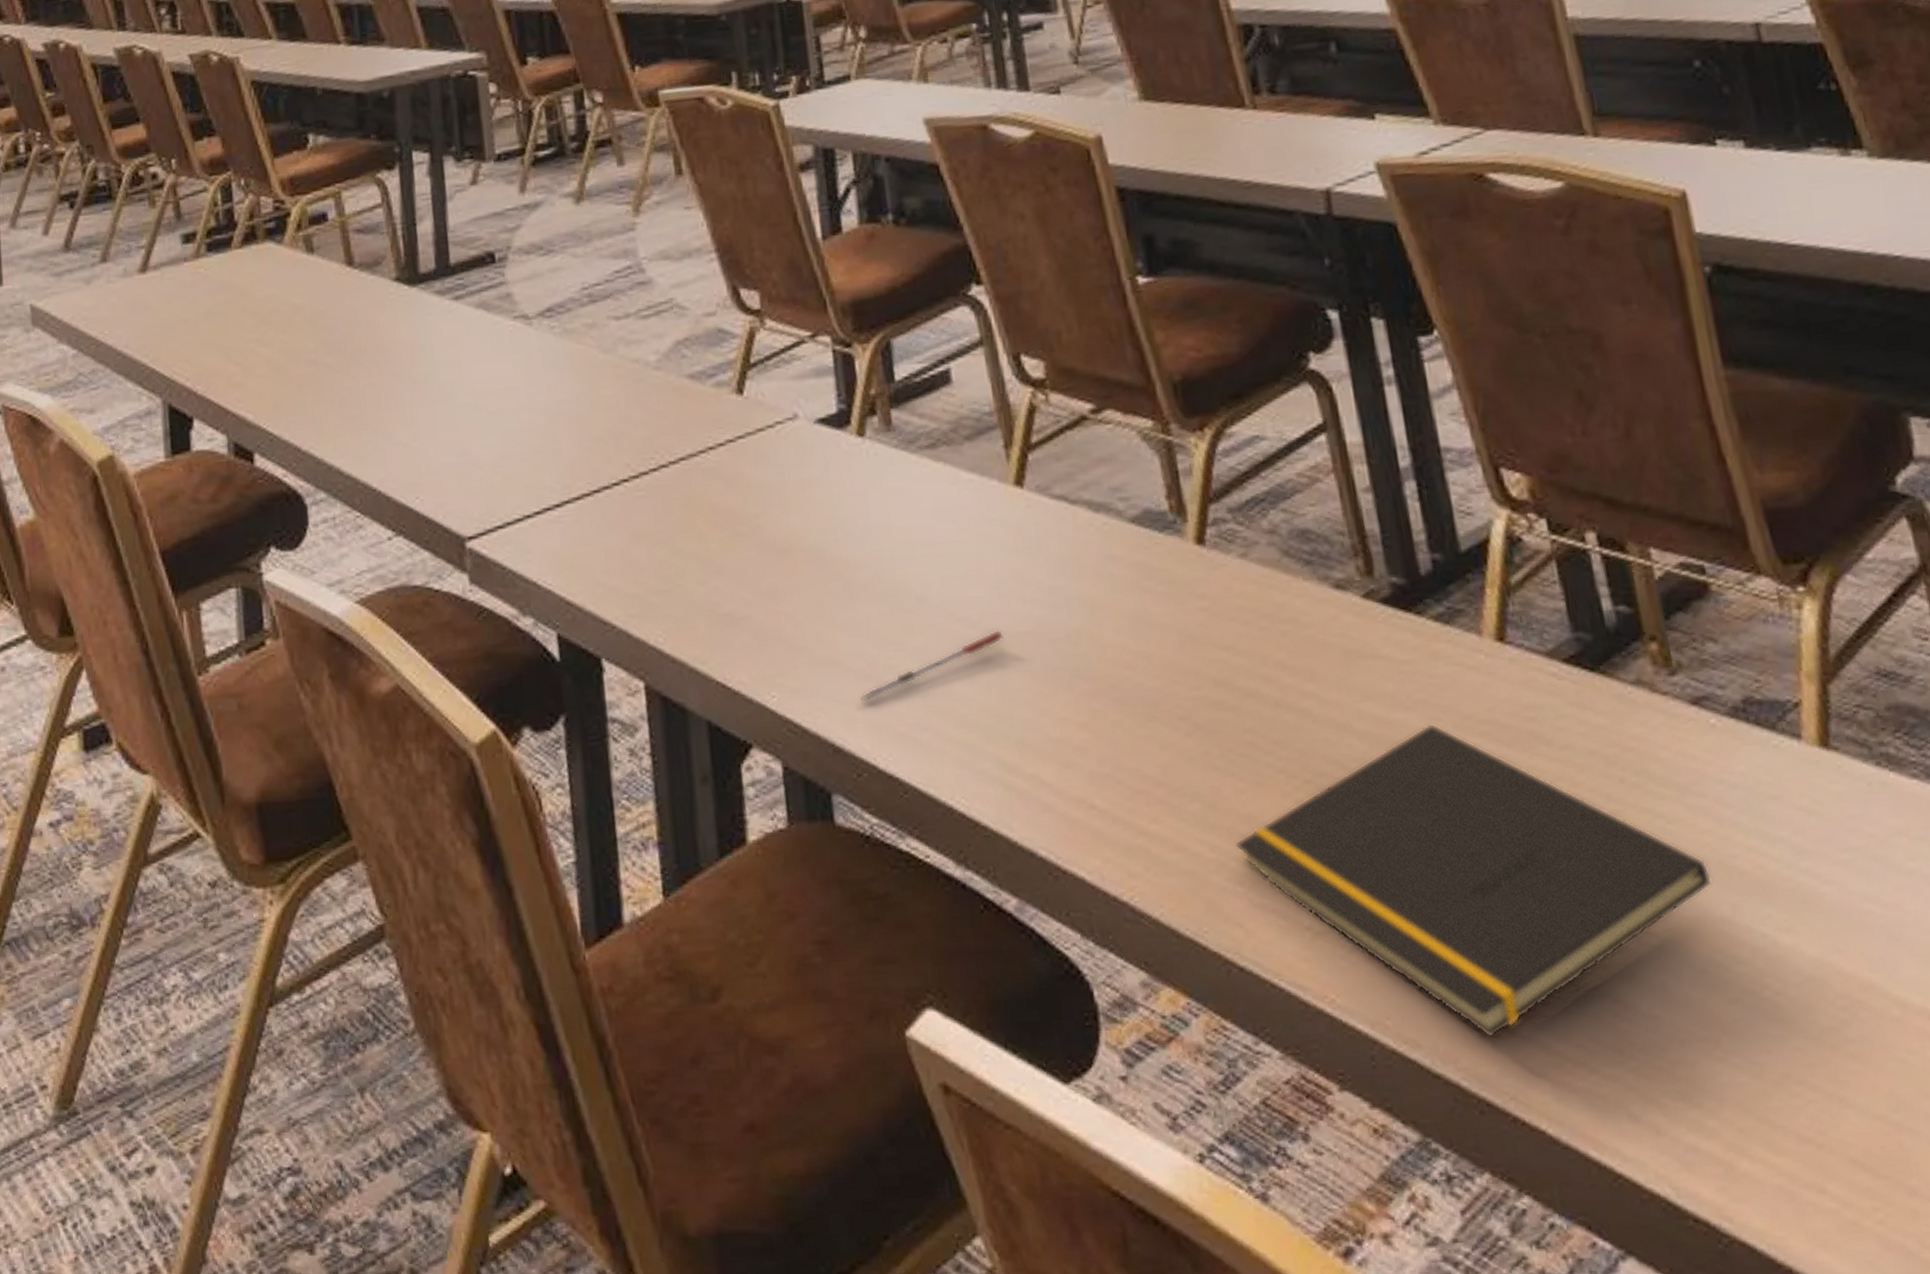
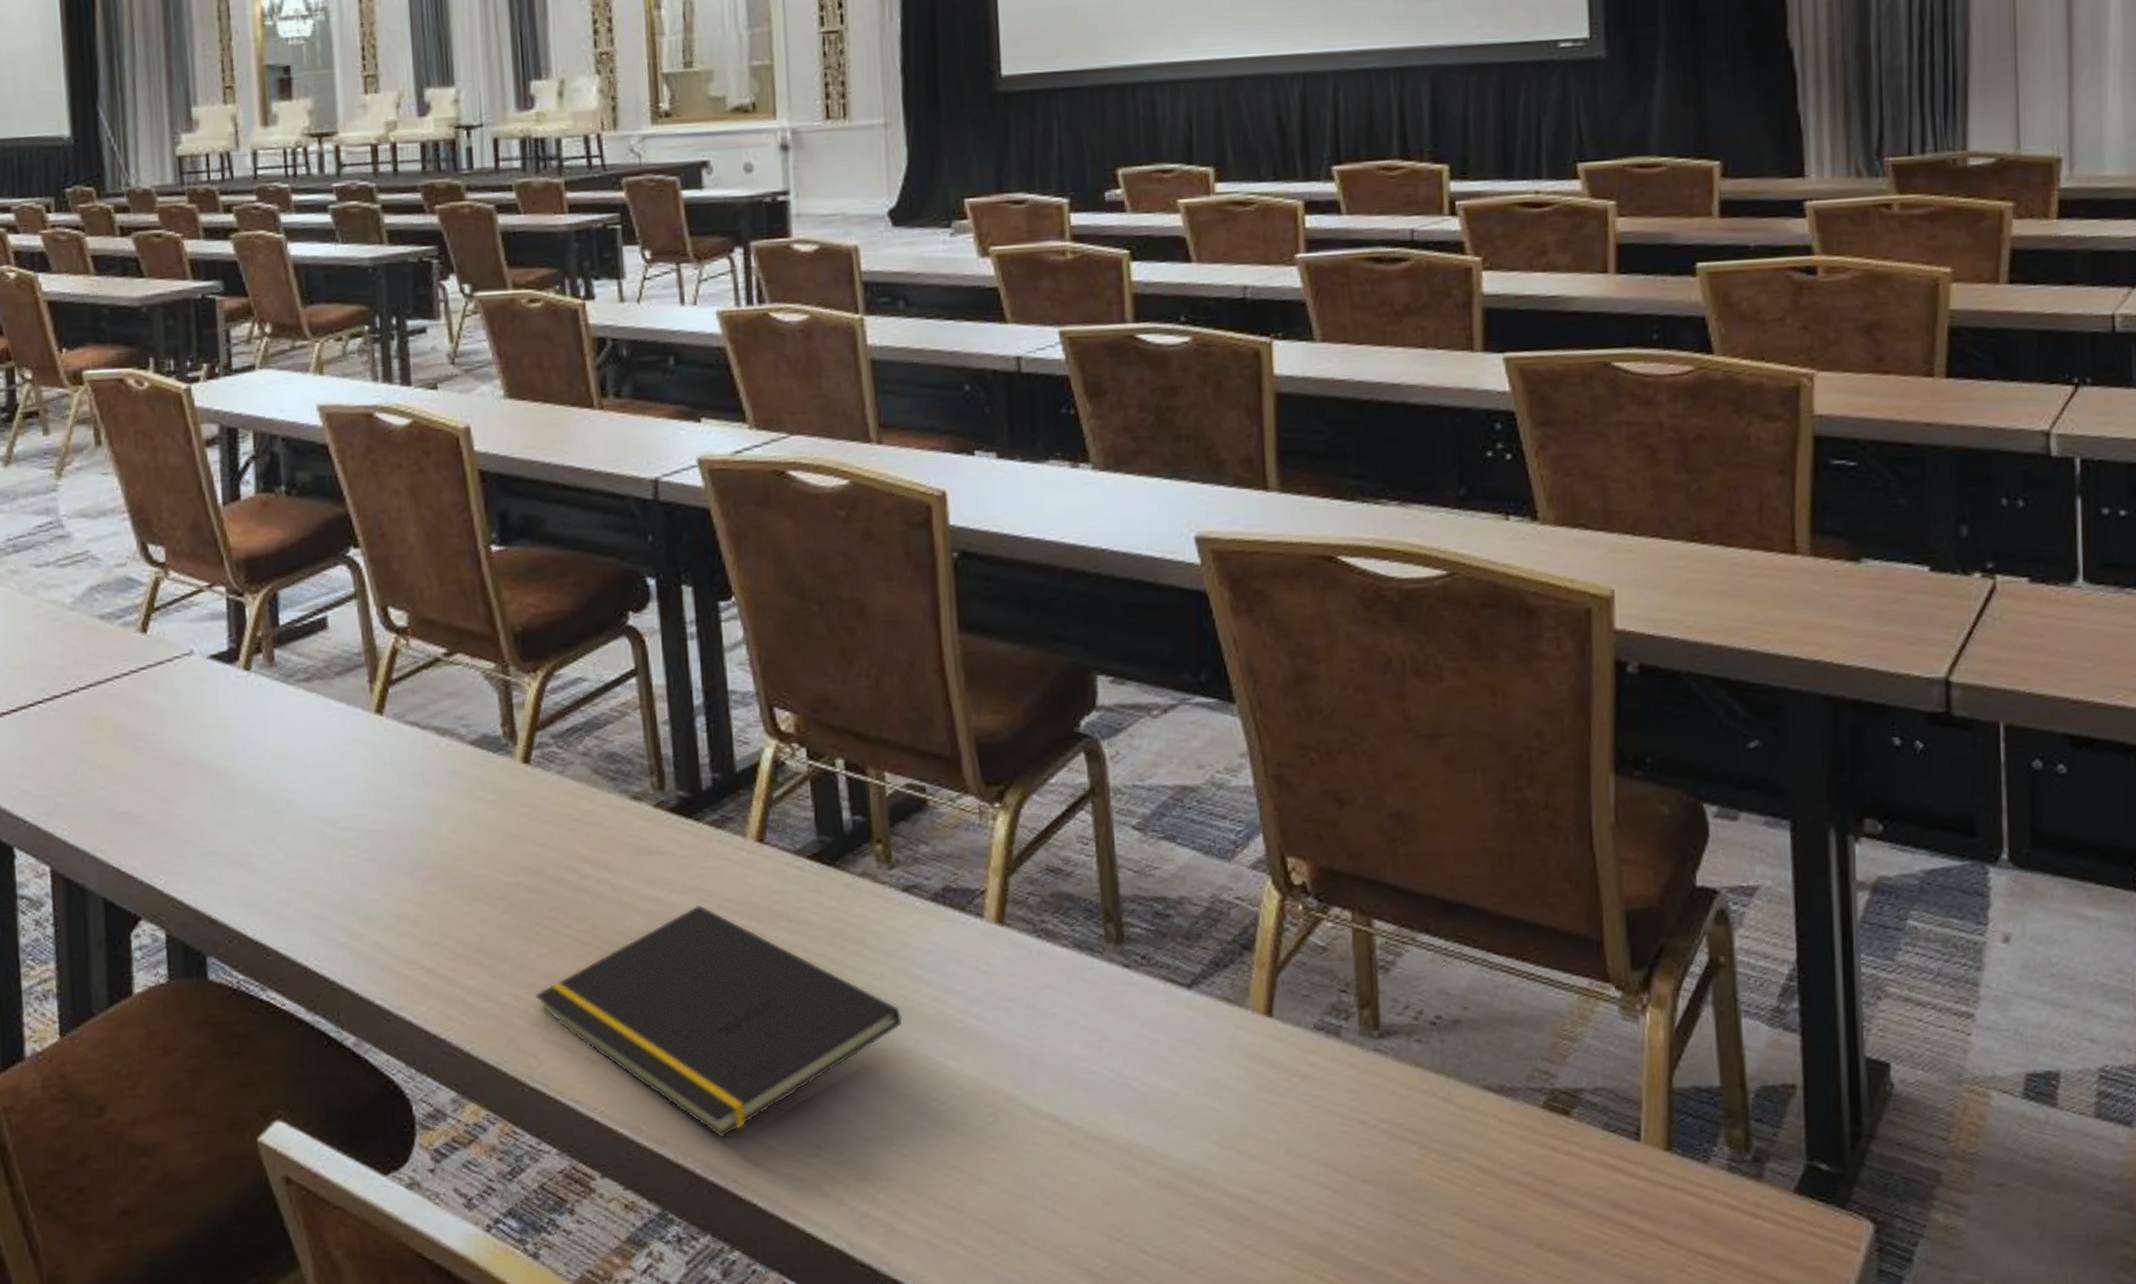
pen: present [860,630,1004,701] -> none [234,828,358,883]

